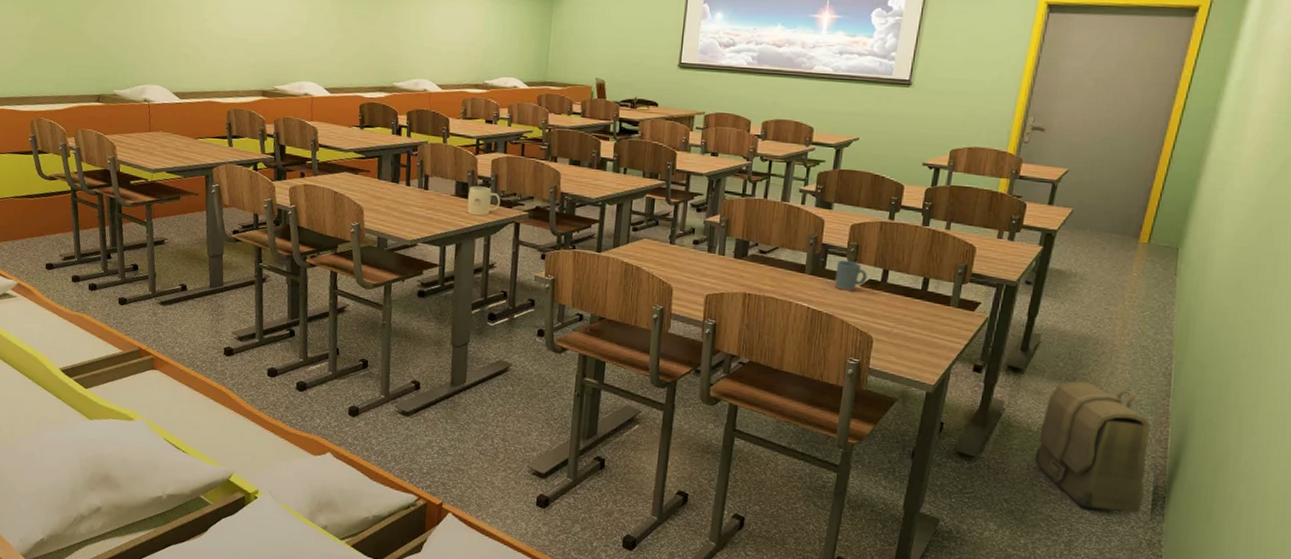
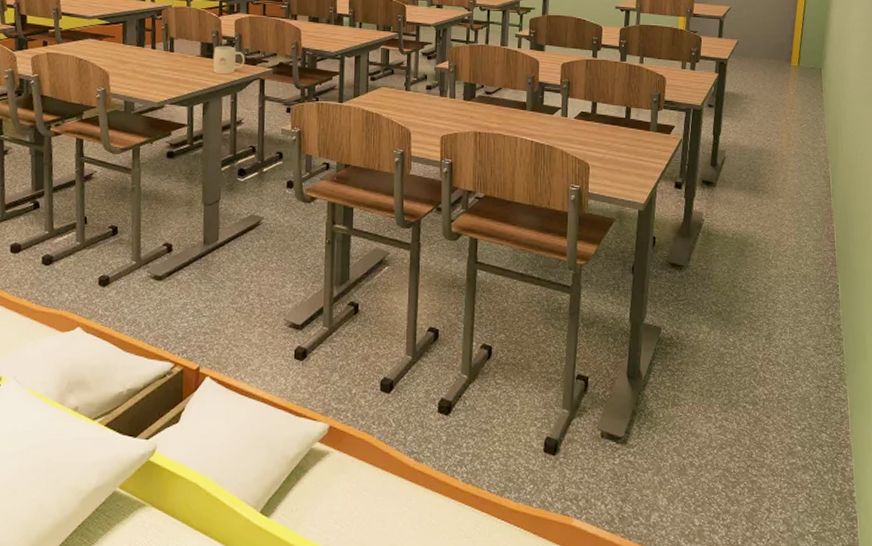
mug: present [834,260,867,291] -> none [552,95,579,123]
backpack: present [1034,381,1150,513] -> none [732,190,822,303]

